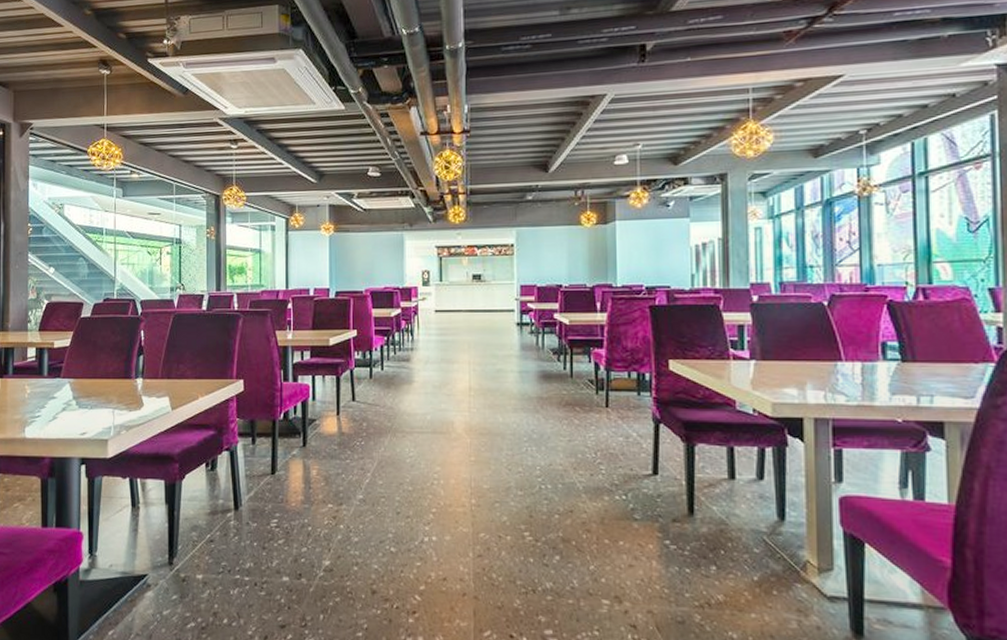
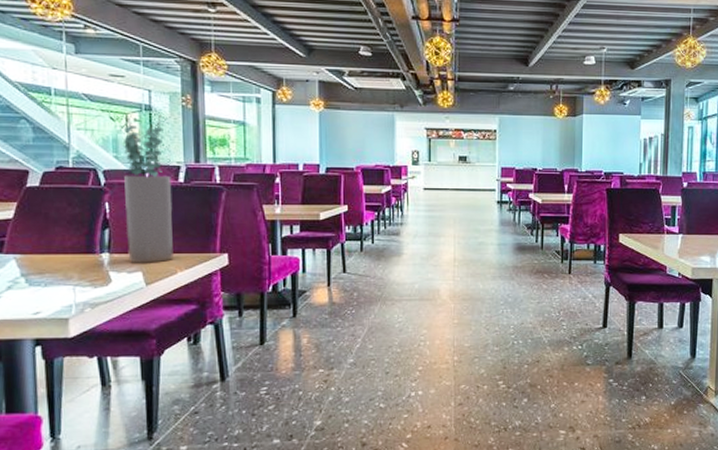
vase: none [156,247,196,388] -> present [124,115,173,263]

